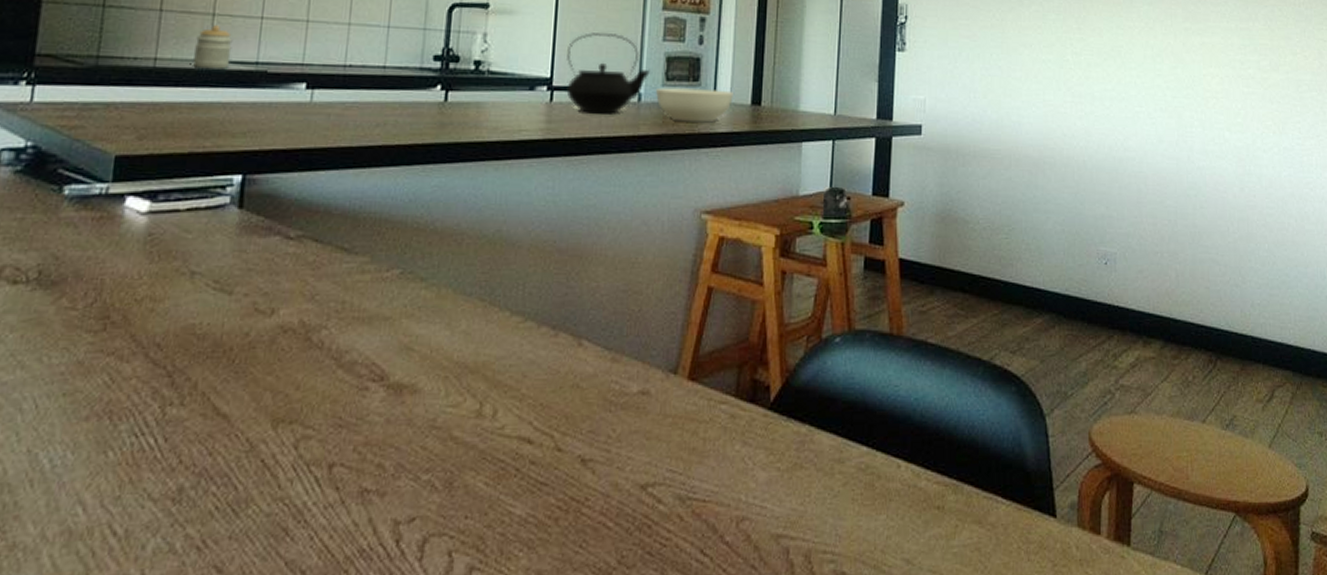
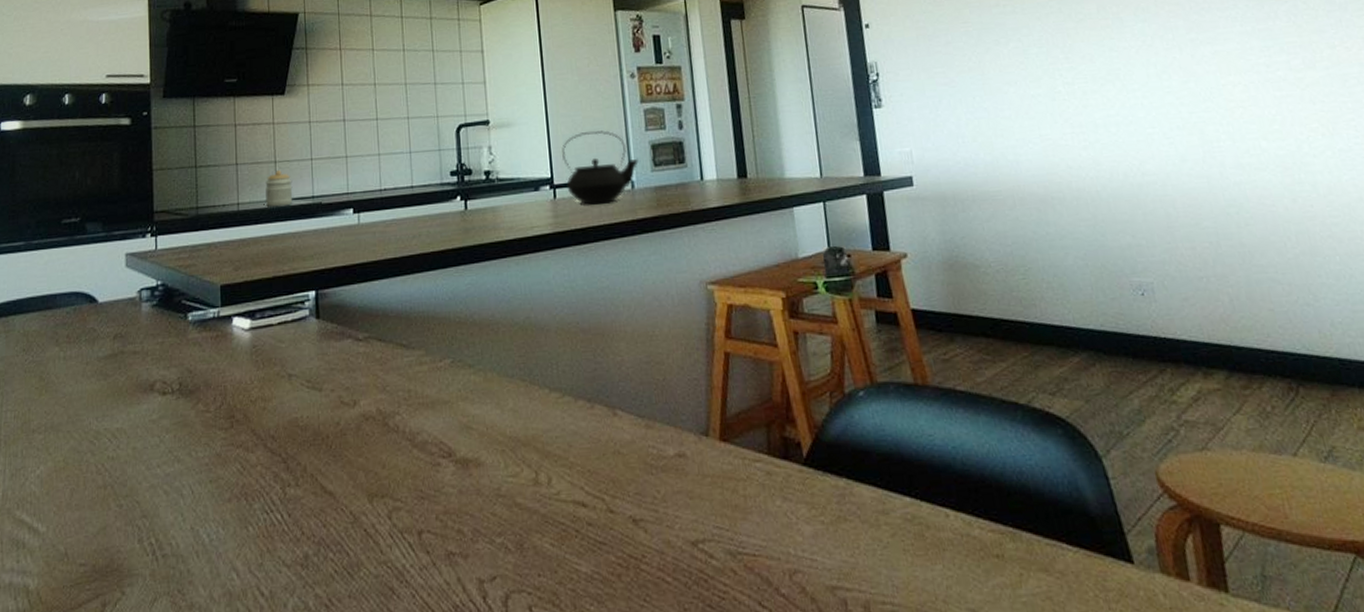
bowl: present [655,87,733,123] -> none [645,168,720,202]

